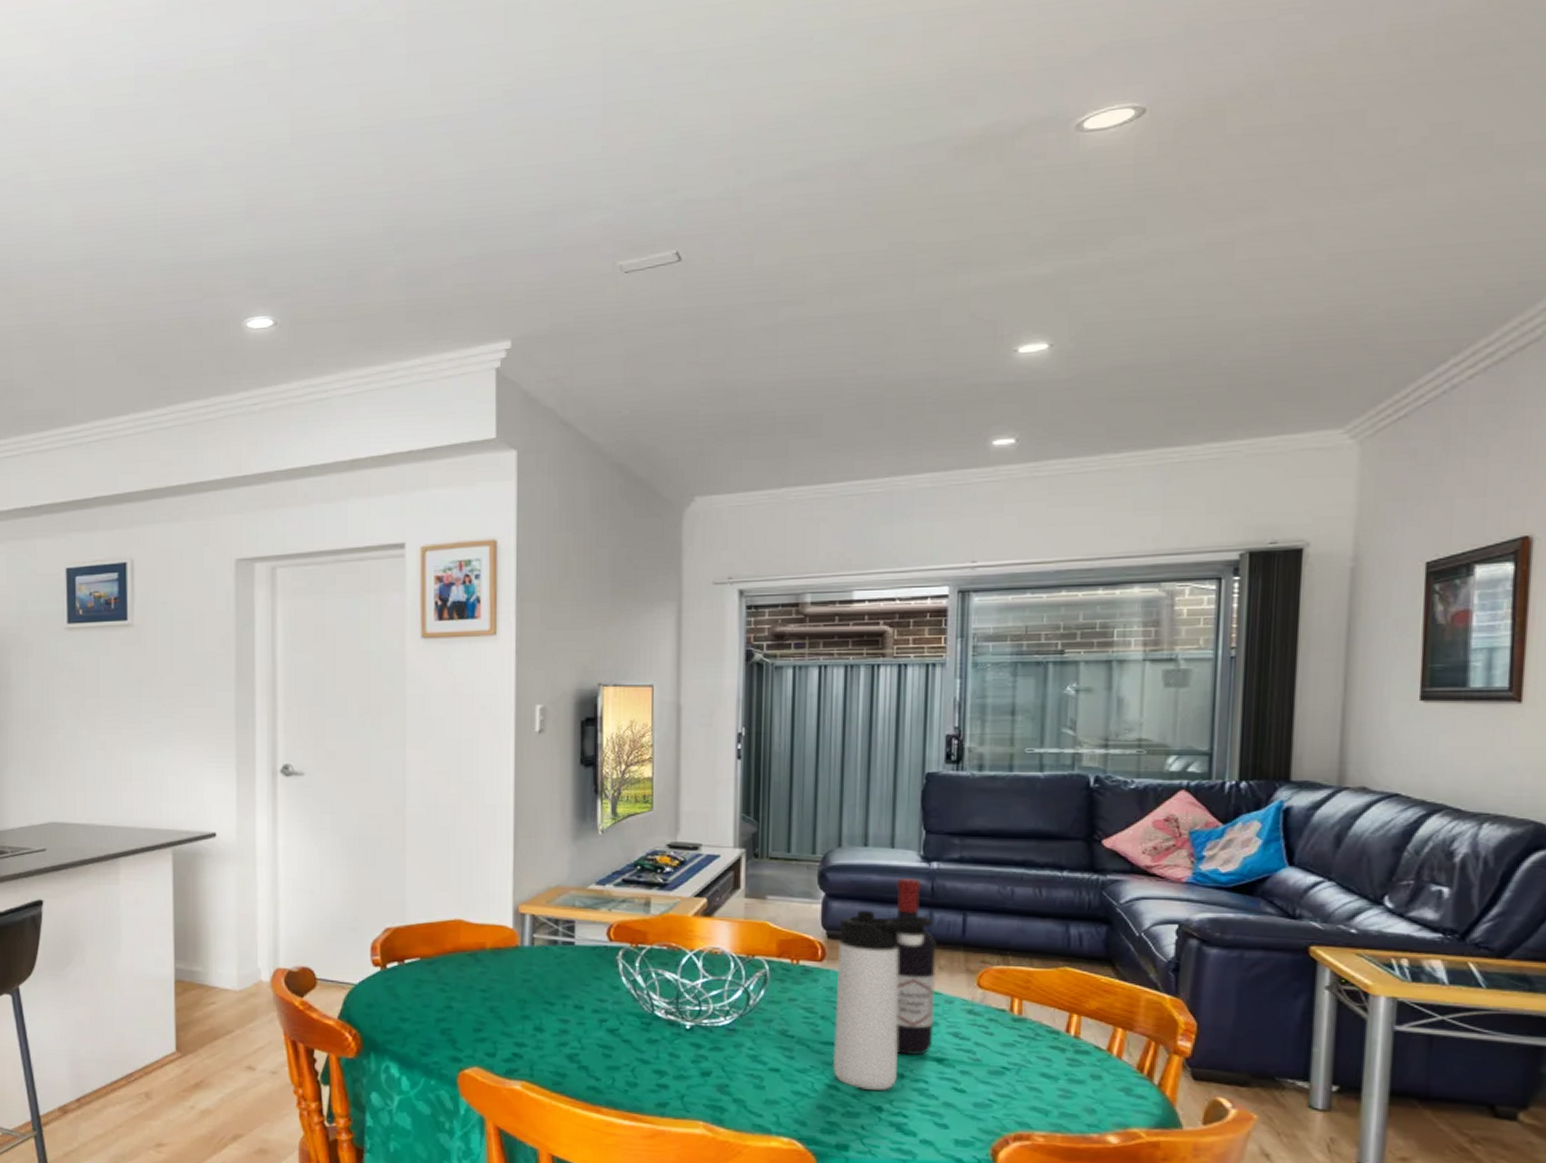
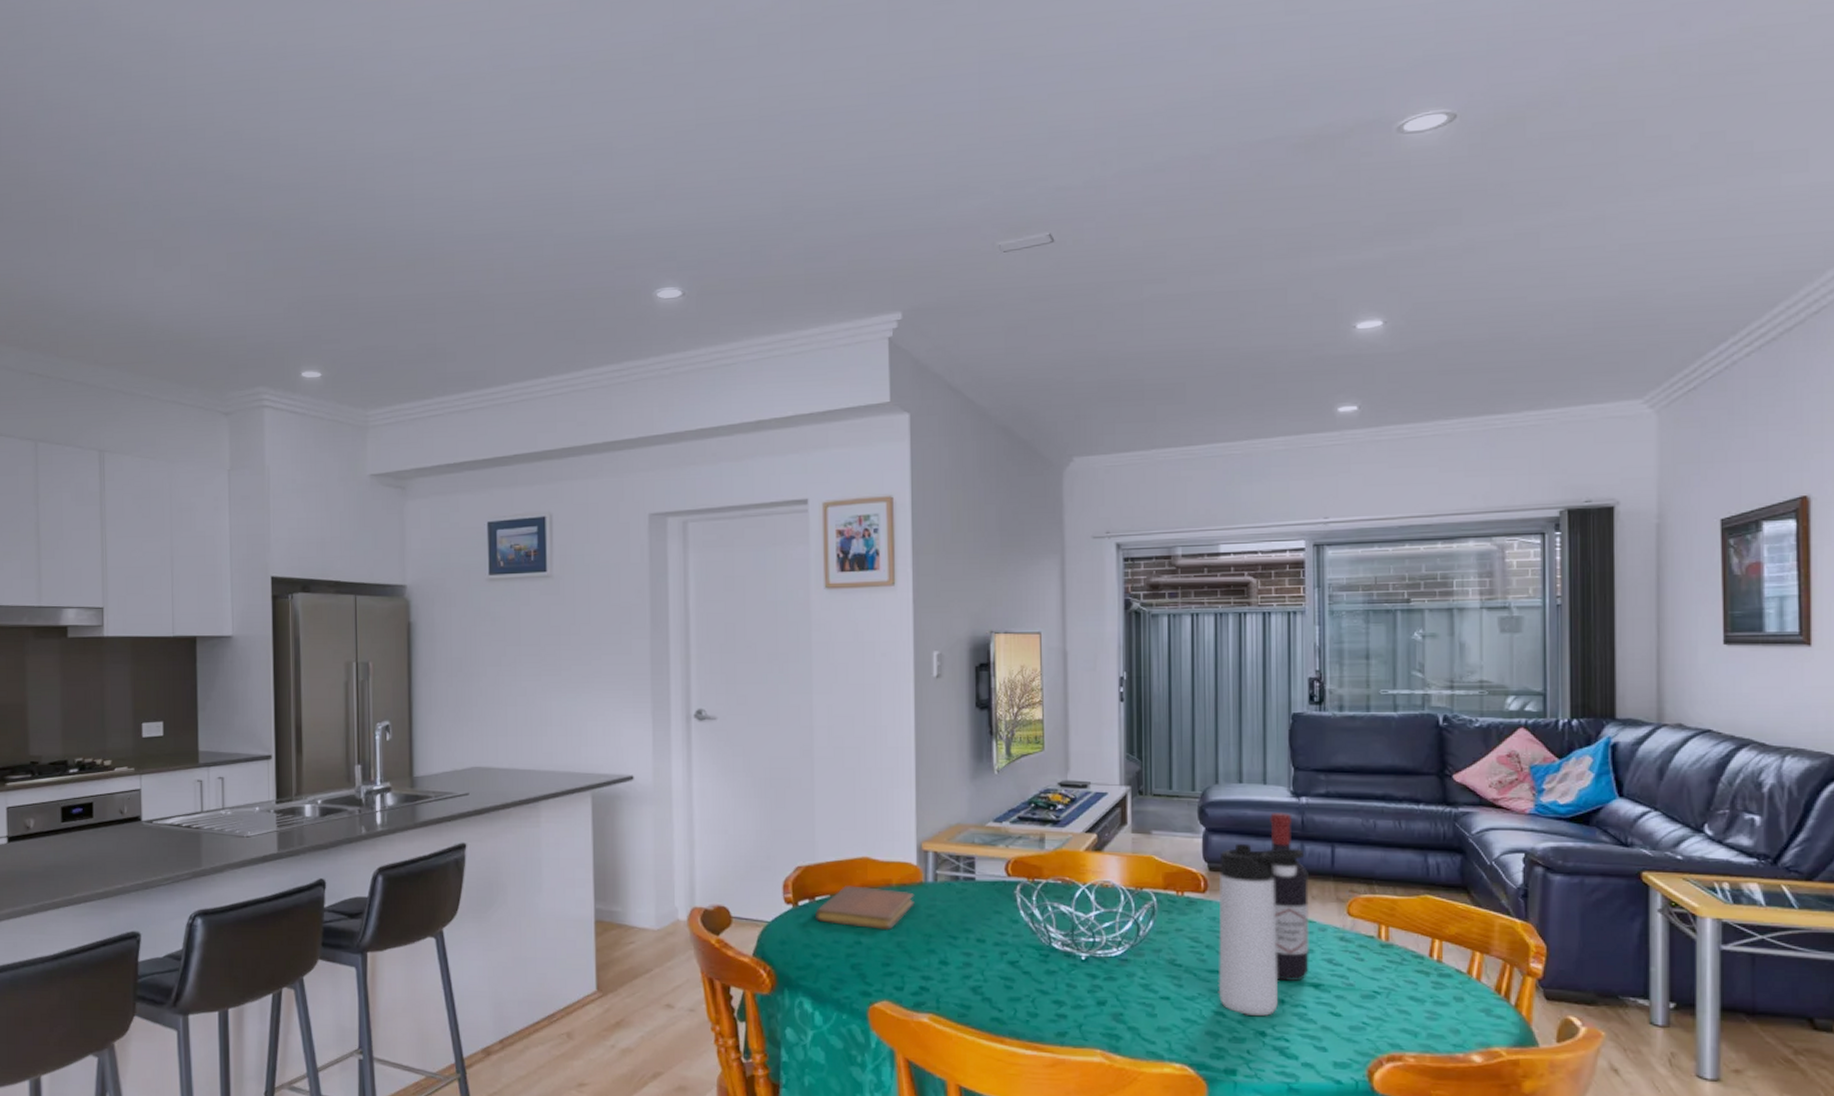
notebook: none [403,948,509,996] -> present [814,885,915,931]

